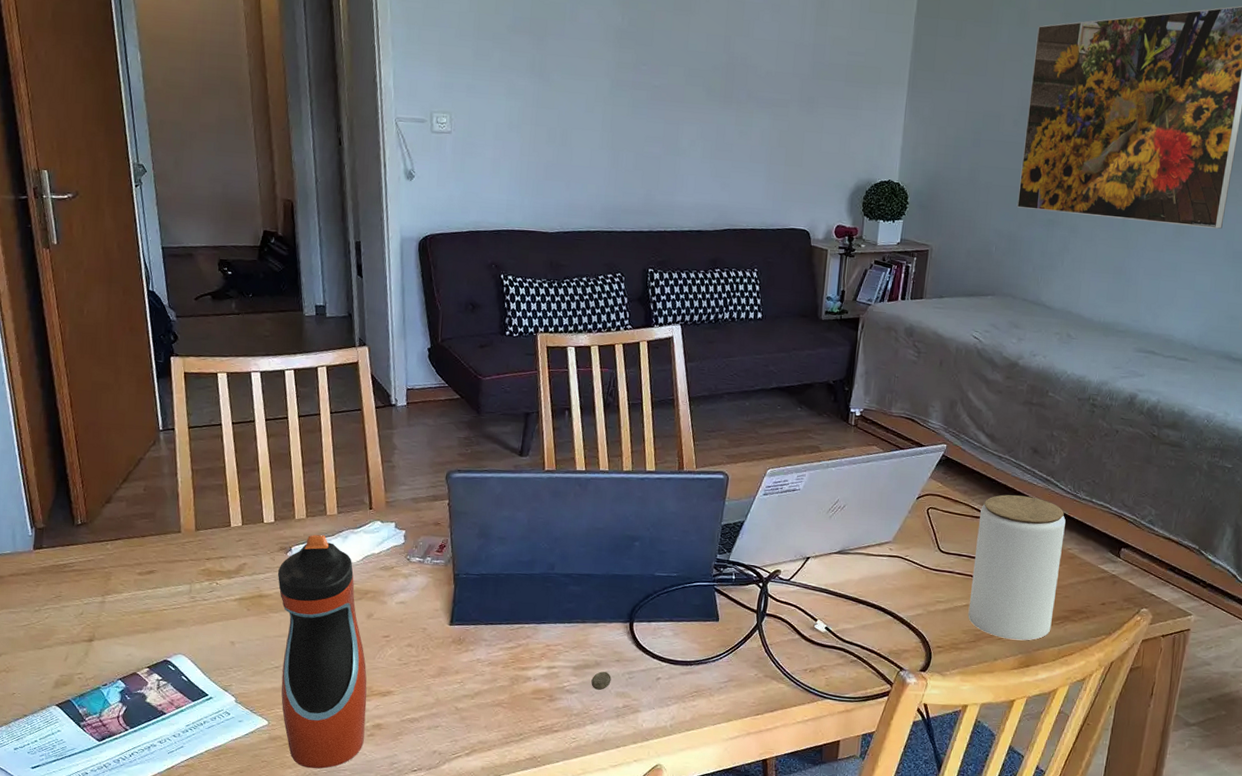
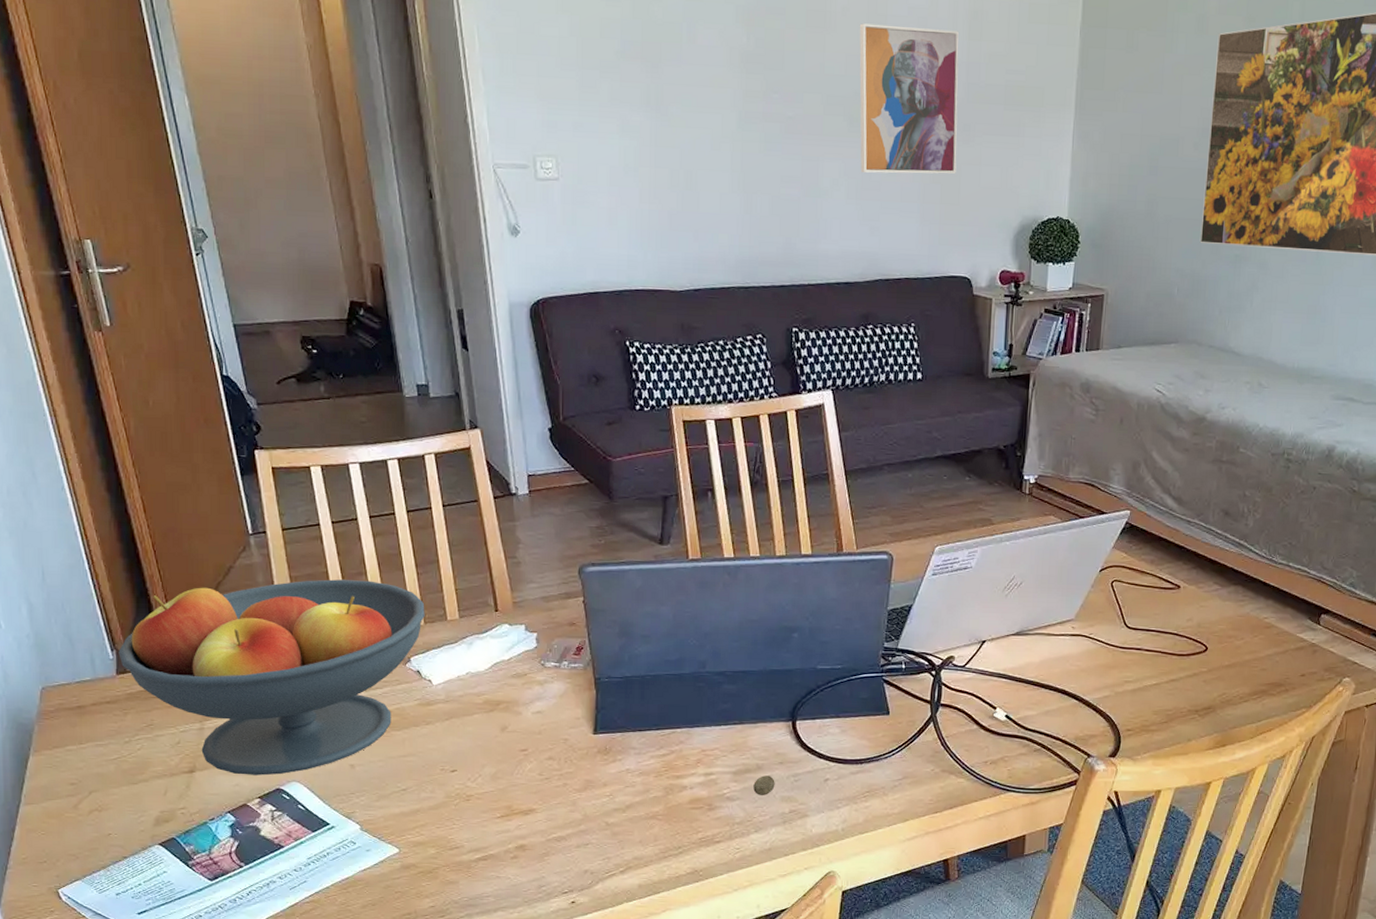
fruit bowl: none [37,473,308,648] -> present [118,579,425,776]
water bottle: present [277,534,367,769] -> none [396,642,507,897]
wall art: none [715,8,808,140] -> present [859,23,959,174]
jar: present [968,494,1066,641] -> none [1158,562,1261,719]

